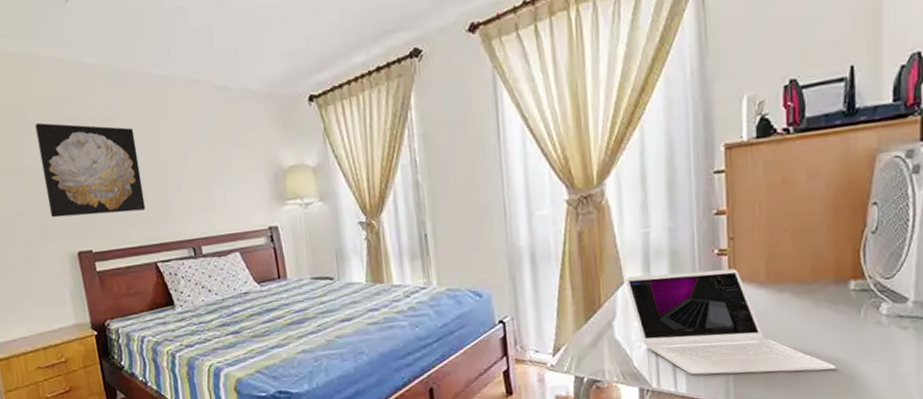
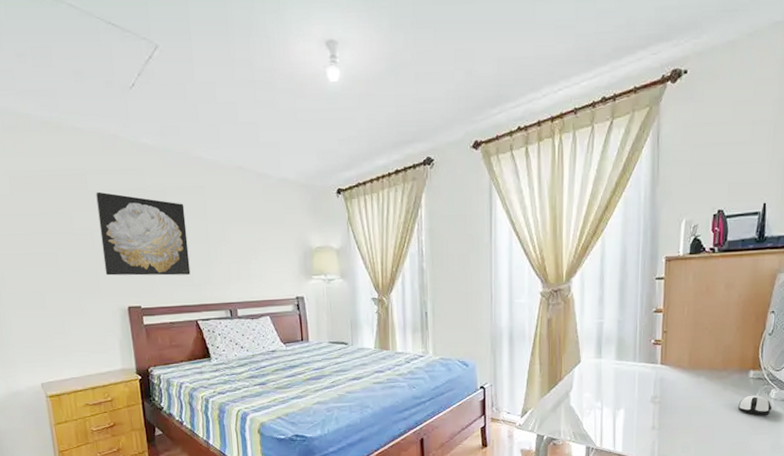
laptop: present [625,269,836,375] -> none [582,355,735,440]
computer mouse: none [837,311,884,339] -> present [738,395,772,416]

